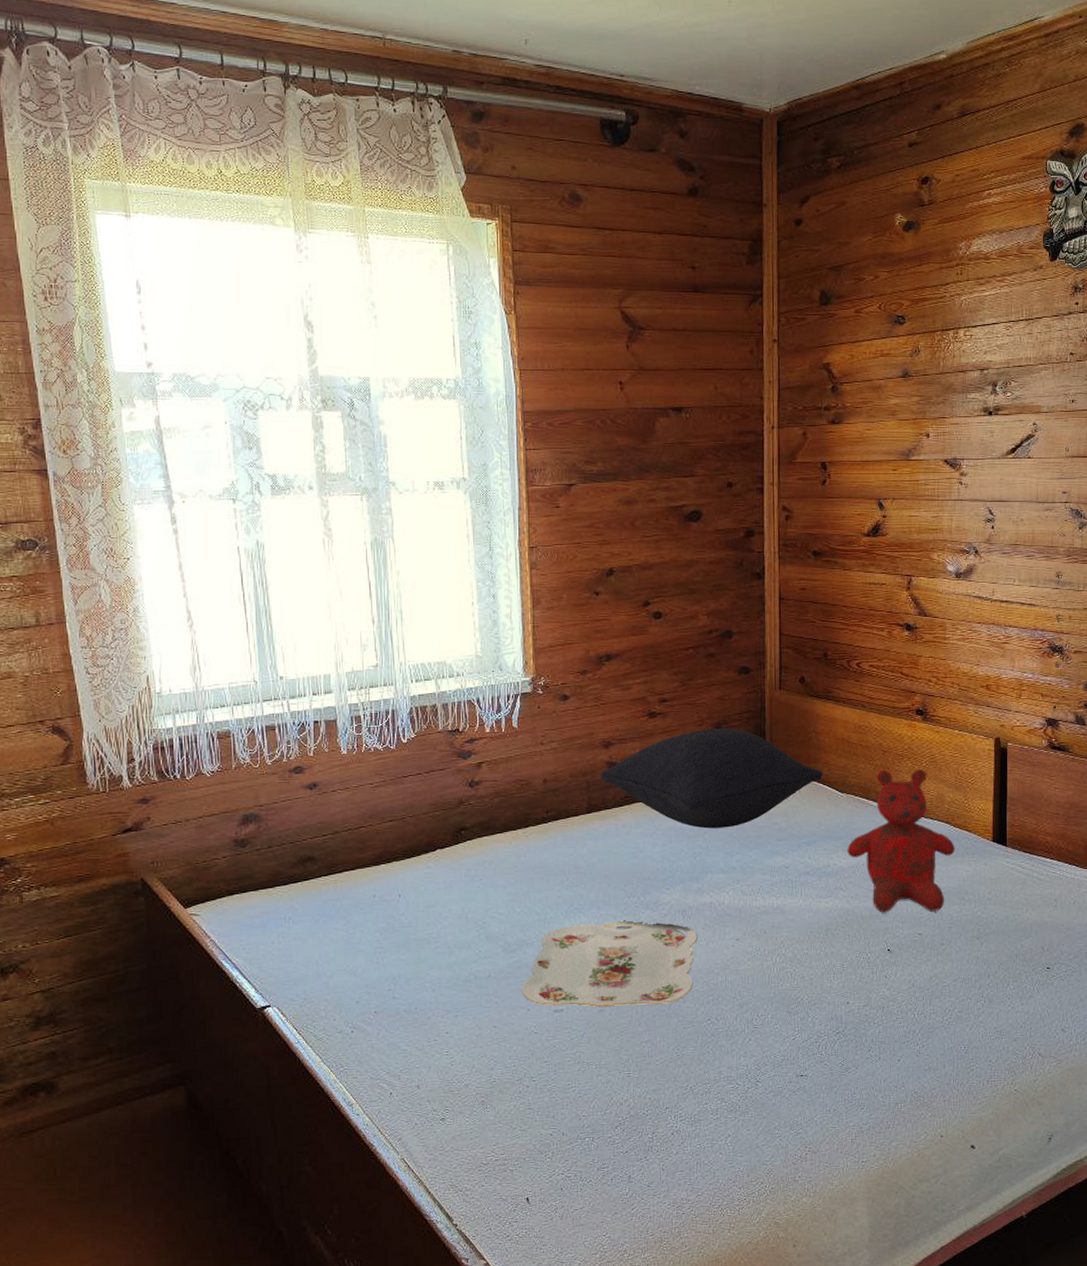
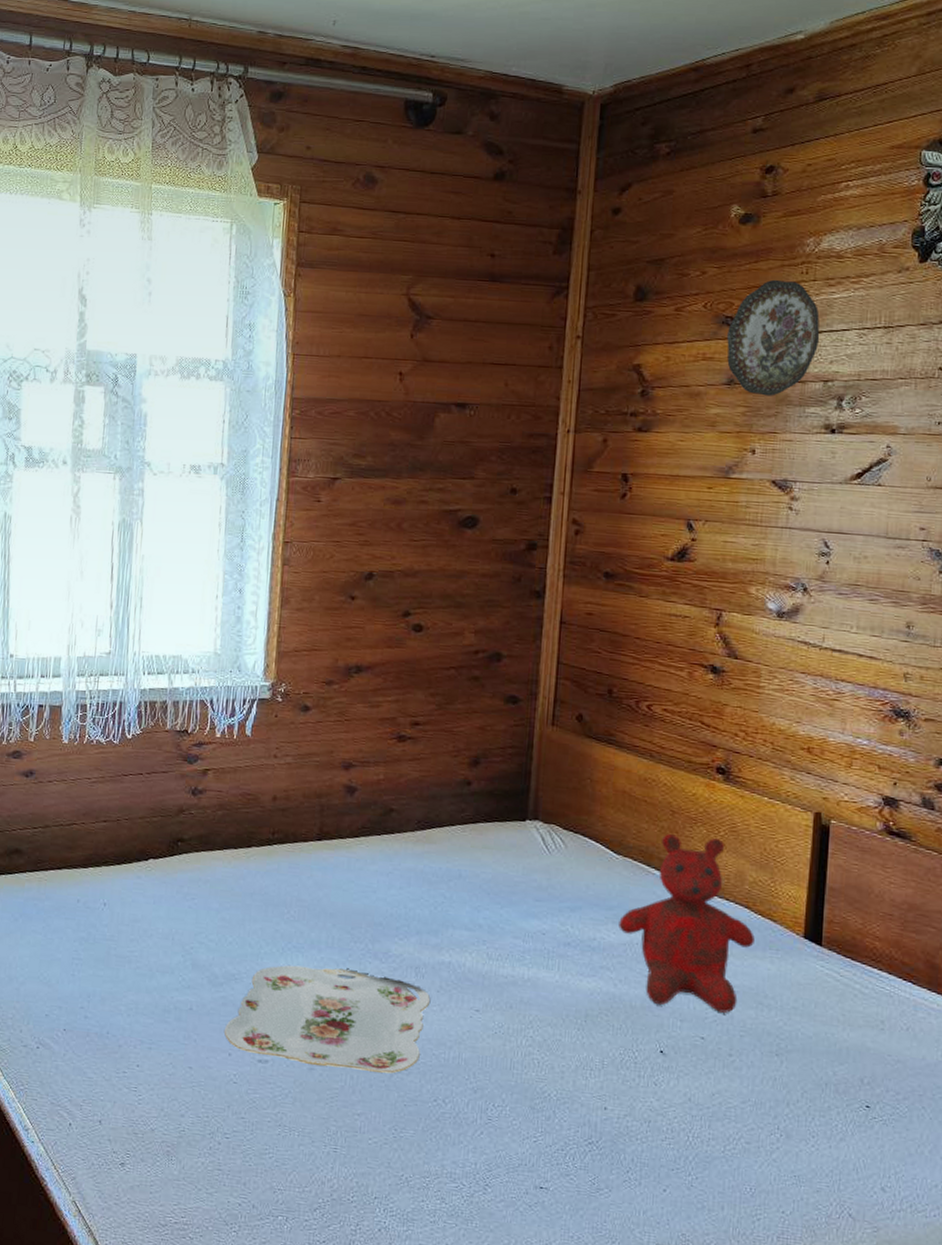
pillow: present [601,728,823,829] -> none [337,761,596,878]
decorative plate: none [900,280,975,386] -> present [727,279,820,396]

